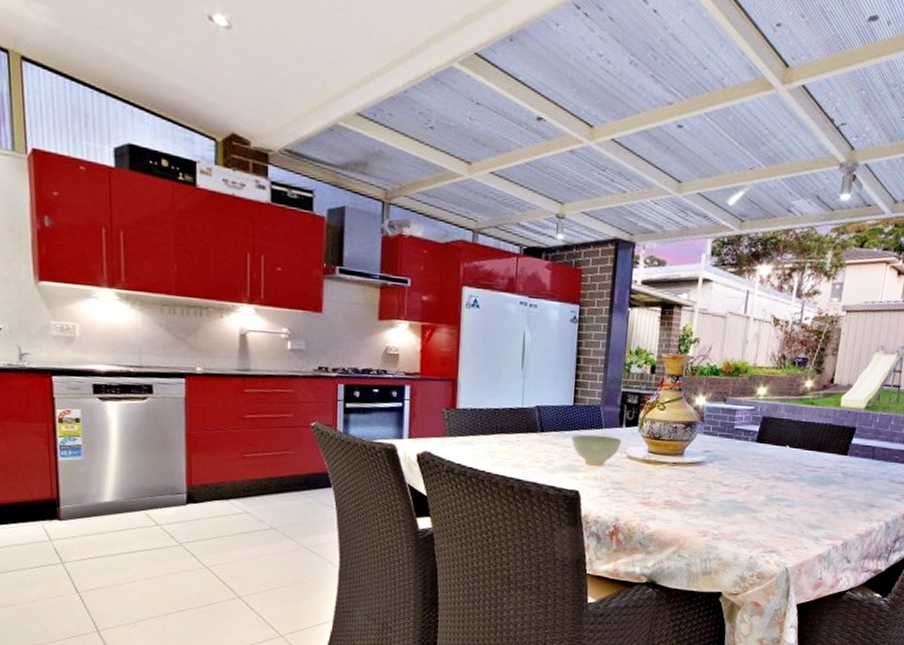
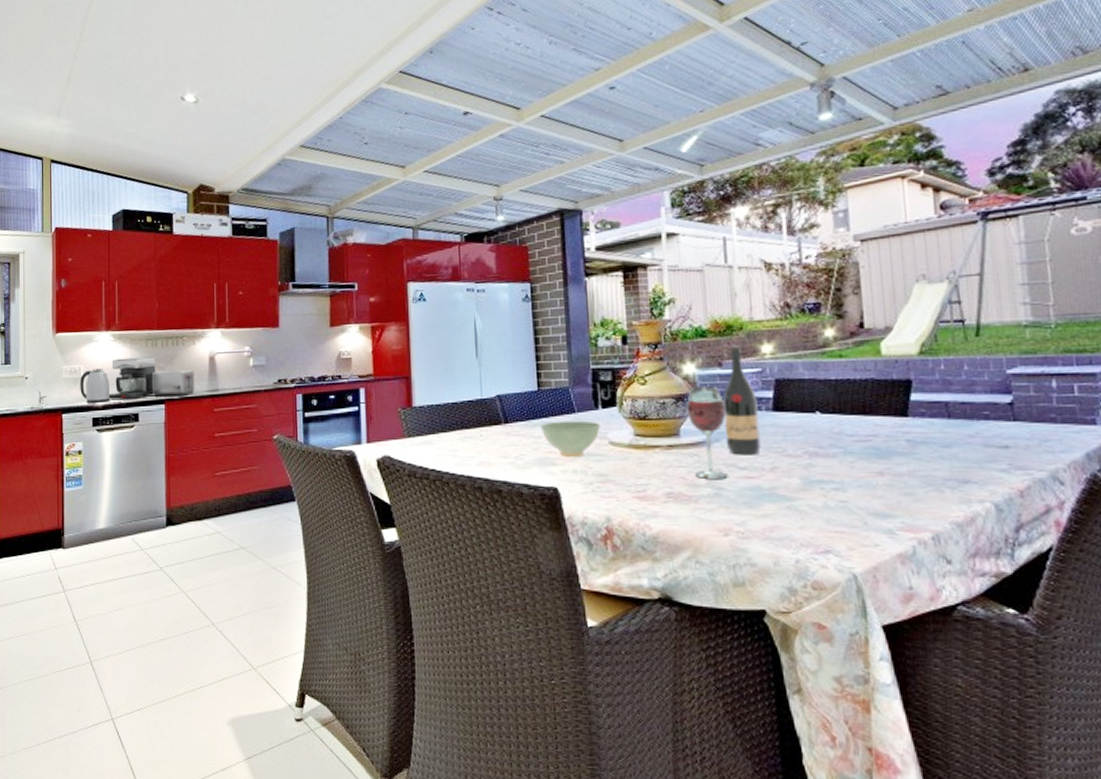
kettle: none [75,329,116,370] -> present [80,369,111,404]
coffee maker: none [113,321,175,370] -> present [108,357,156,400]
toaster: none [168,341,222,373] -> present [151,370,195,397]
wineglass: none [690,416,723,492] -> present [687,386,728,479]
wine bottle: none [717,385,747,476] -> present [722,345,761,455]

